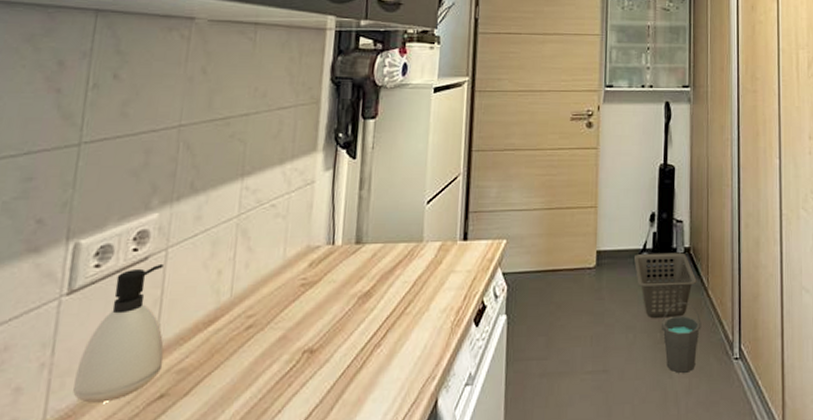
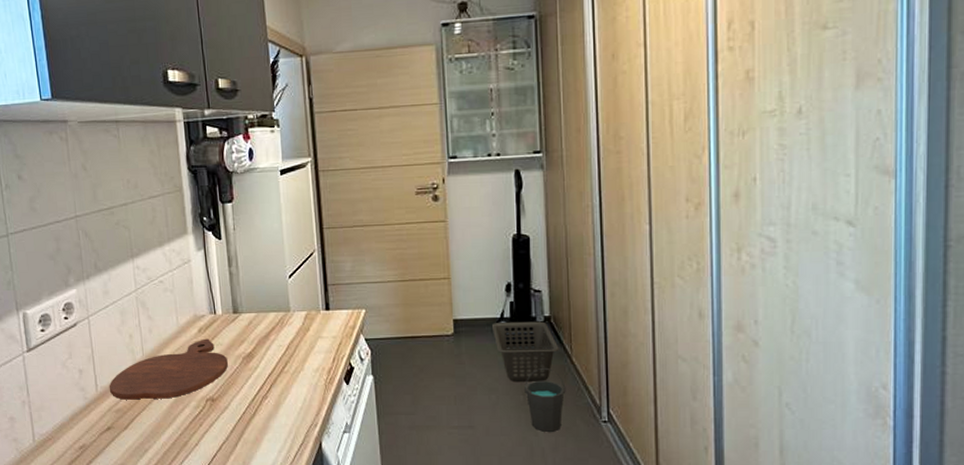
soap dispenser: present [73,263,164,403] -> none [46,329,105,431]
cutting board: none [173,274,339,356] -> present [109,338,228,400]

